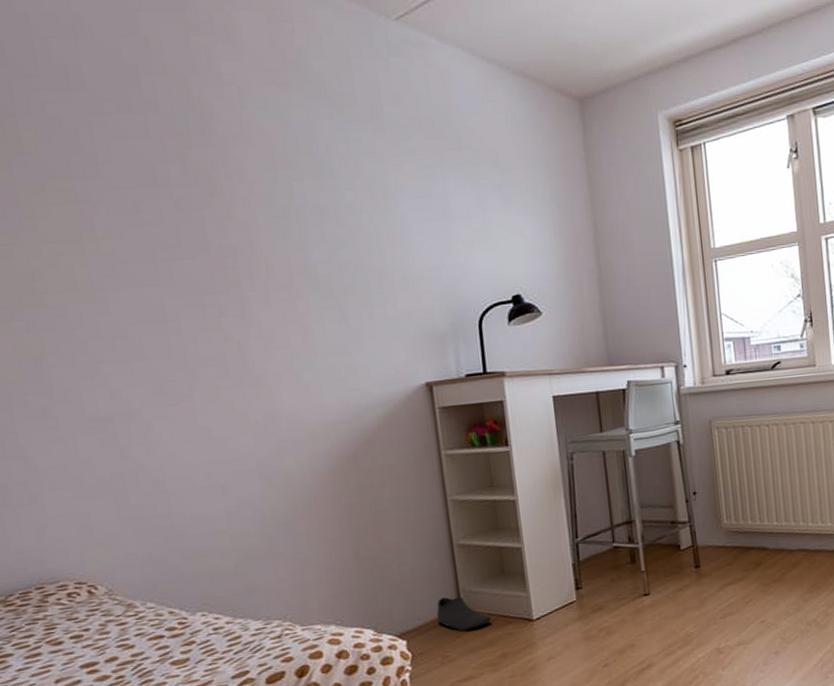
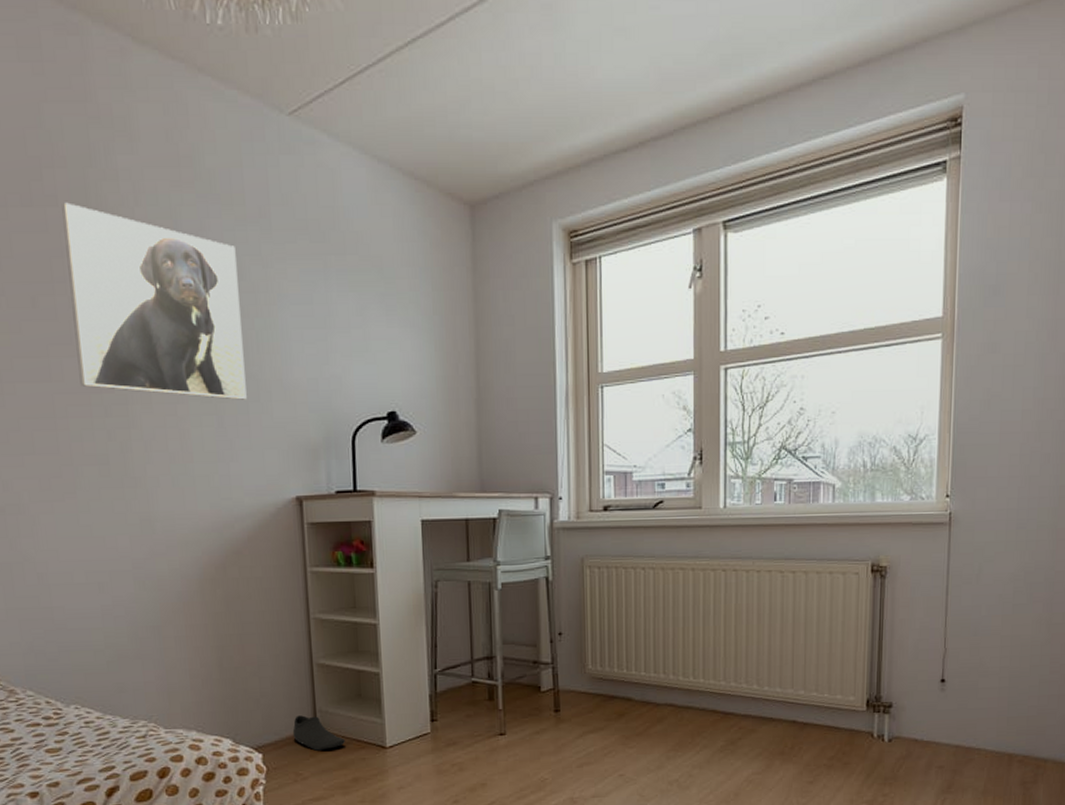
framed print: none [163,108,369,293] -> present [62,202,247,400]

